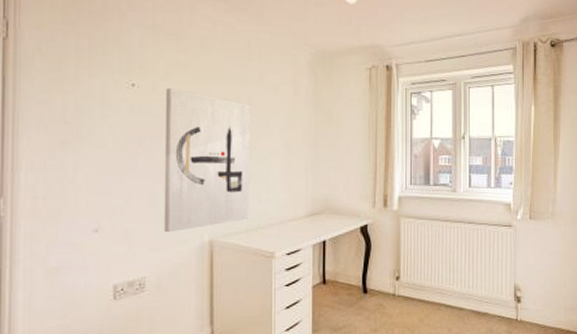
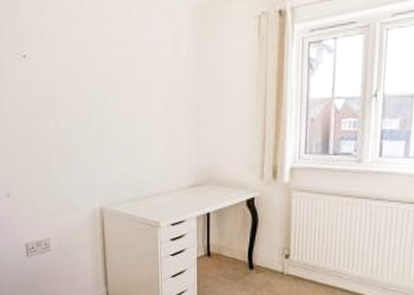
wall art: present [163,88,250,233] -> none [52,57,134,199]

